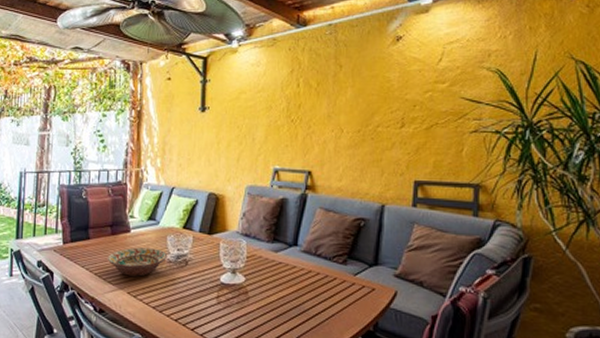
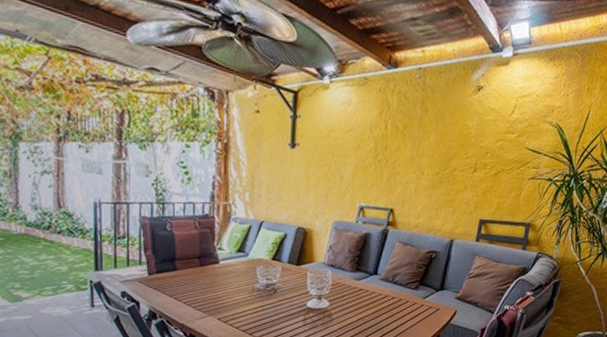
decorative bowl: present [107,247,168,277] -> none [196,277,257,304]

